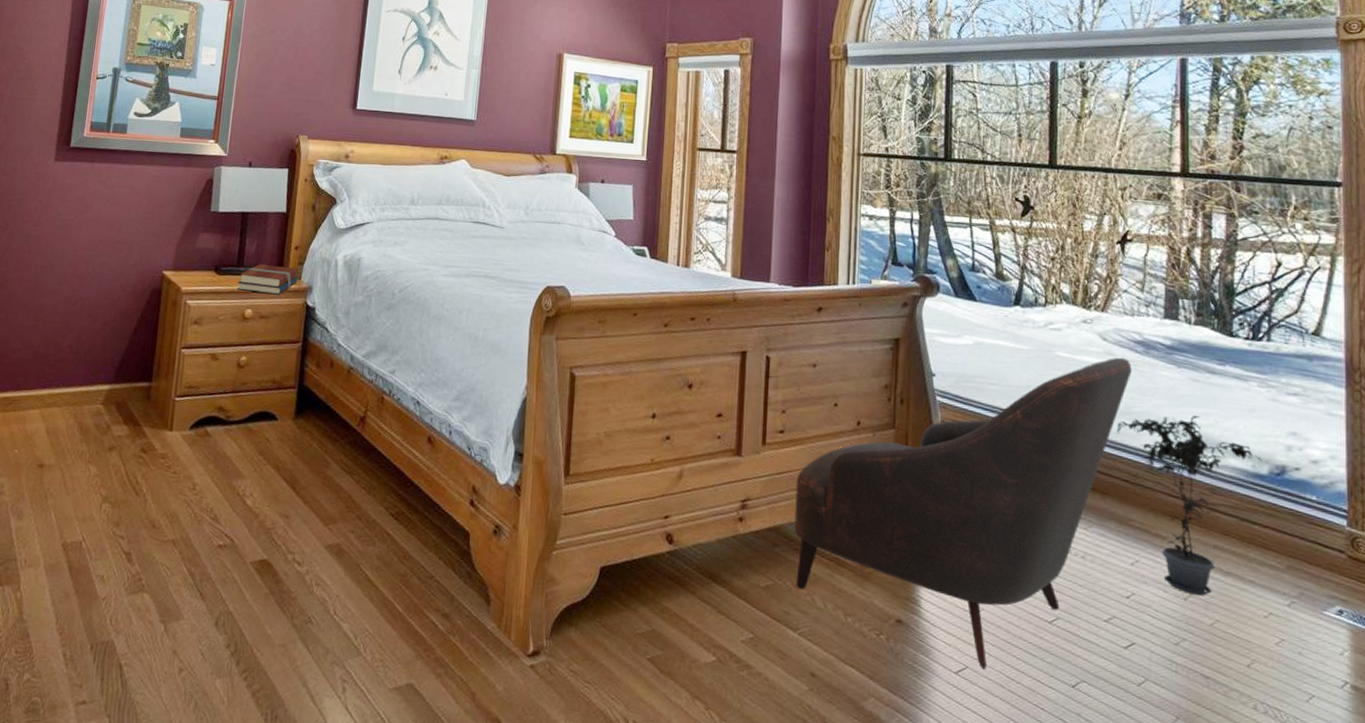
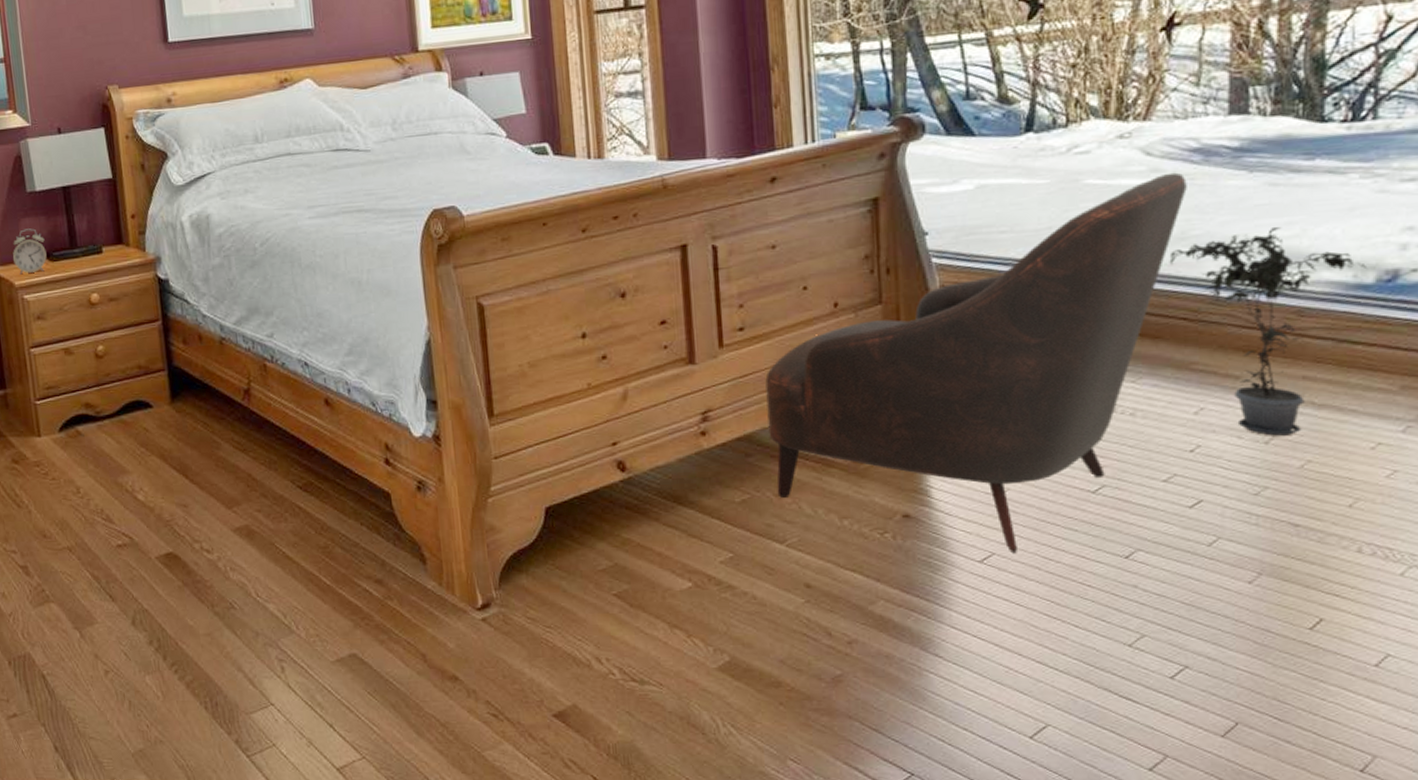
alarm clock: none [185,242,217,283] -> present [12,228,47,275]
books: present [237,263,298,295] -> none [75,239,142,275]

